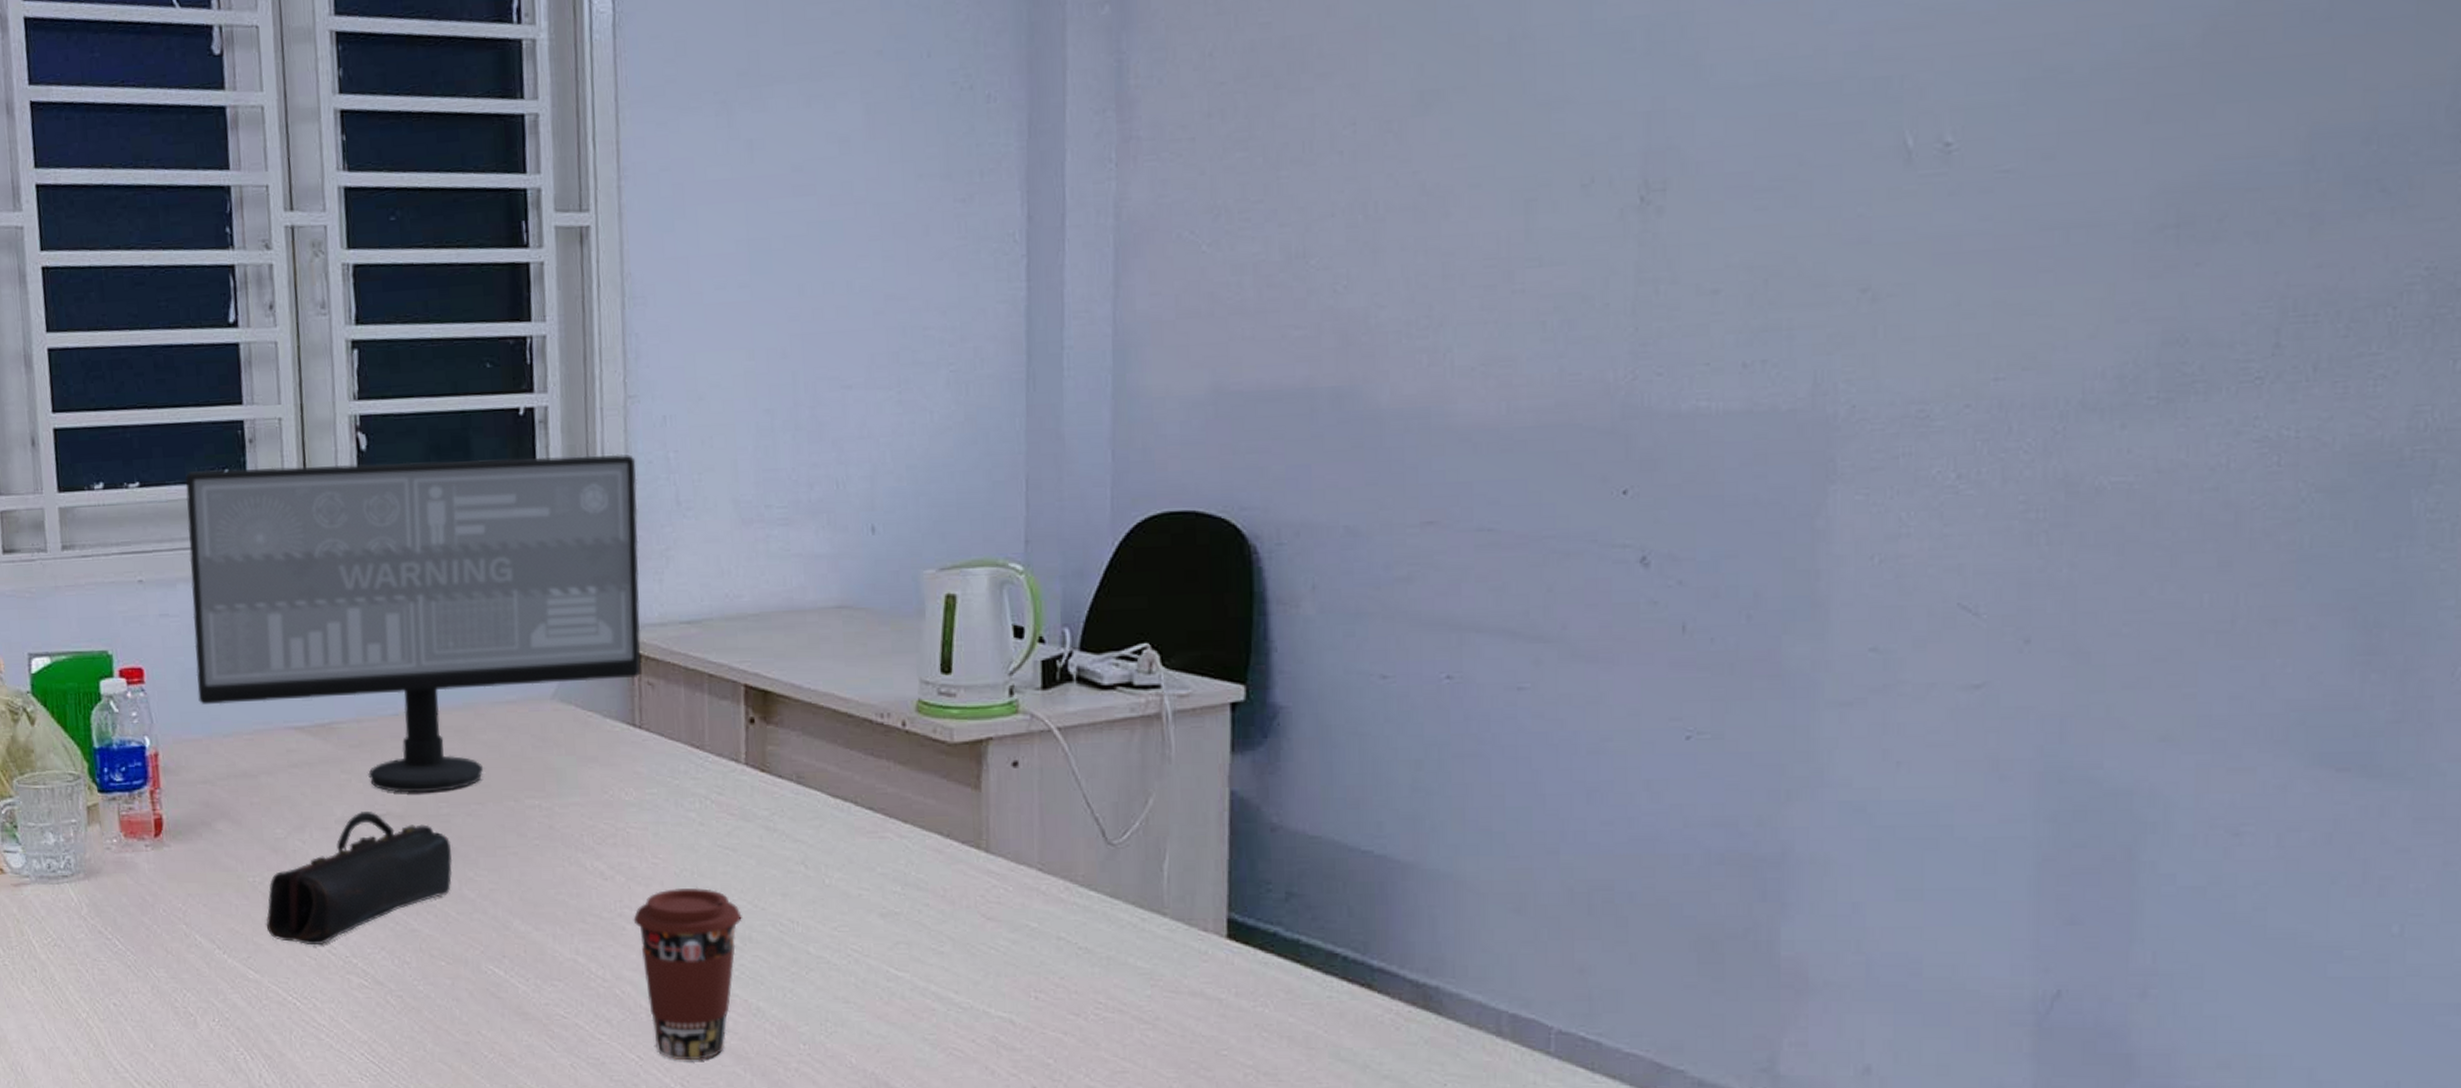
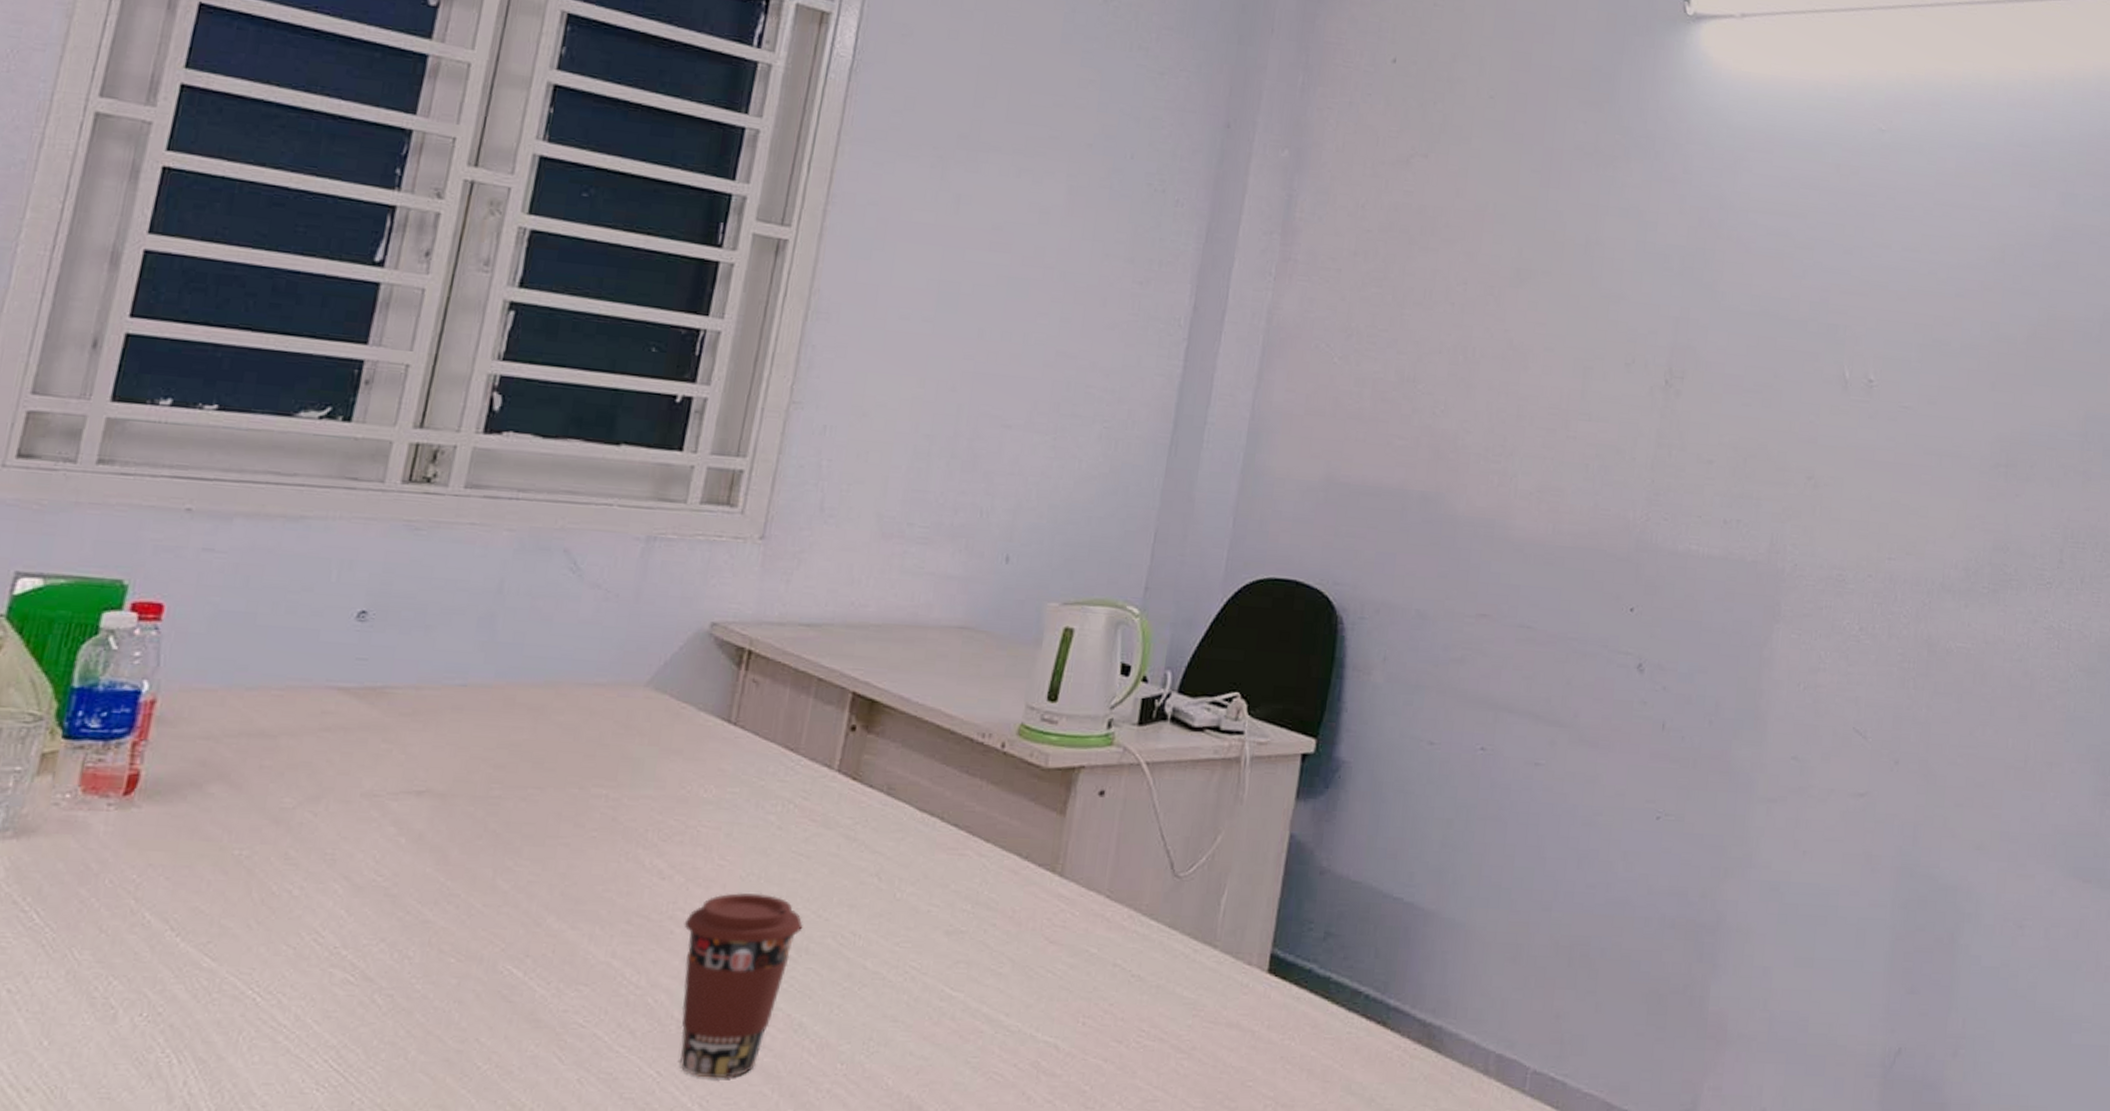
computer monitor: present [186,454,641,793] -> none [225,403,787,772]
pencil case: present [266,812,453,944] -> none [241,786,494,932]

